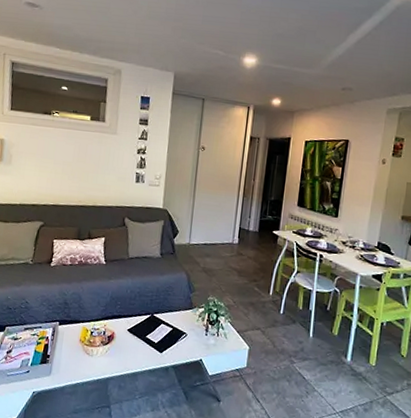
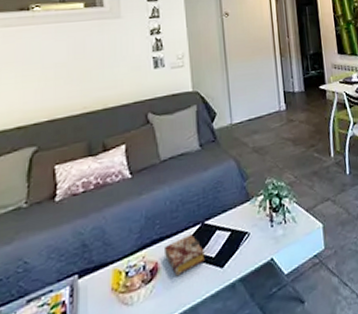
book: none [120,320,150,348] -> present [163,234,205,277]

